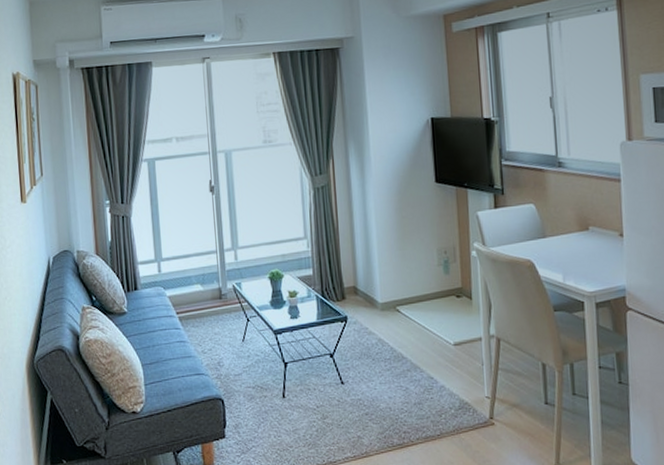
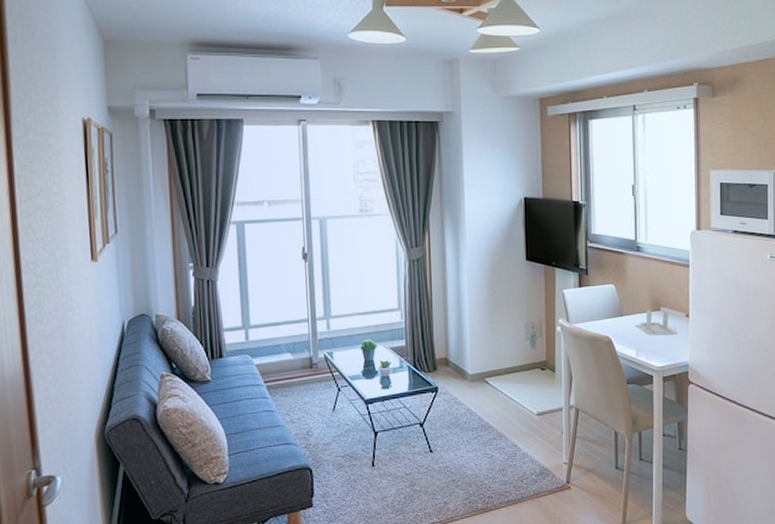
napkin holder: none [560,229,612,258] -> present [635,309,679,336]

